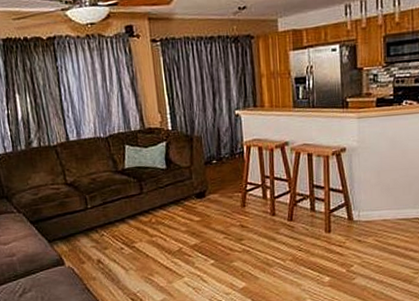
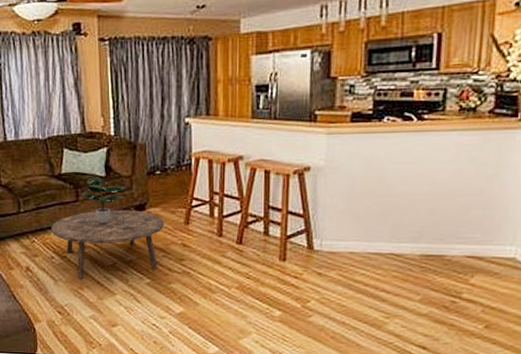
coffee table: none [118,198,223,265] -> present [51,210,164,278]
potted plant: none [146,170,186,213] -> present [82,178,125,224]

